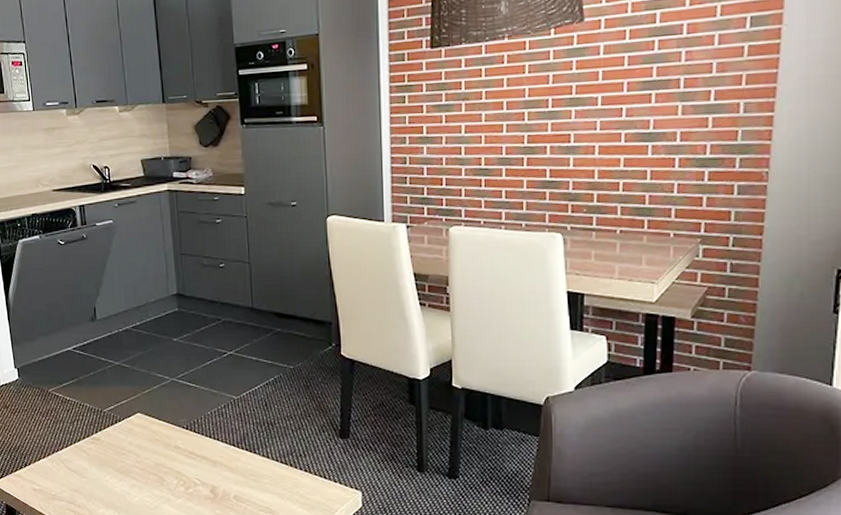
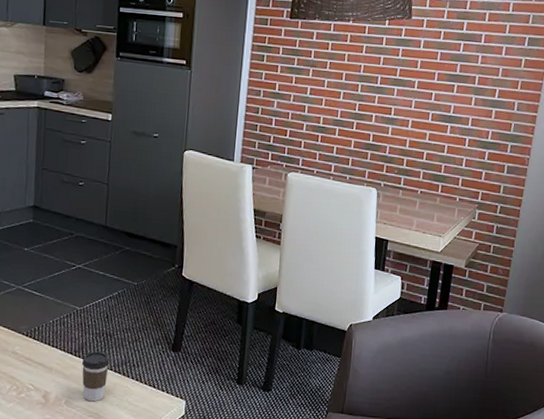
coffee cup: none [245,442,274,496] -> present [81,351,110,402]

